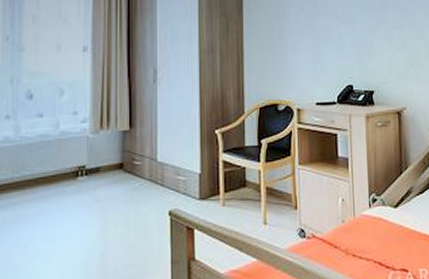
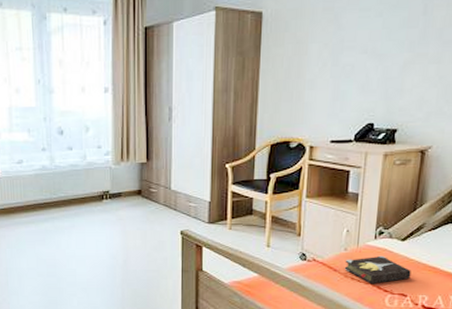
hardback book: none [344,225,409,261] -> present [344,255,411,284]

